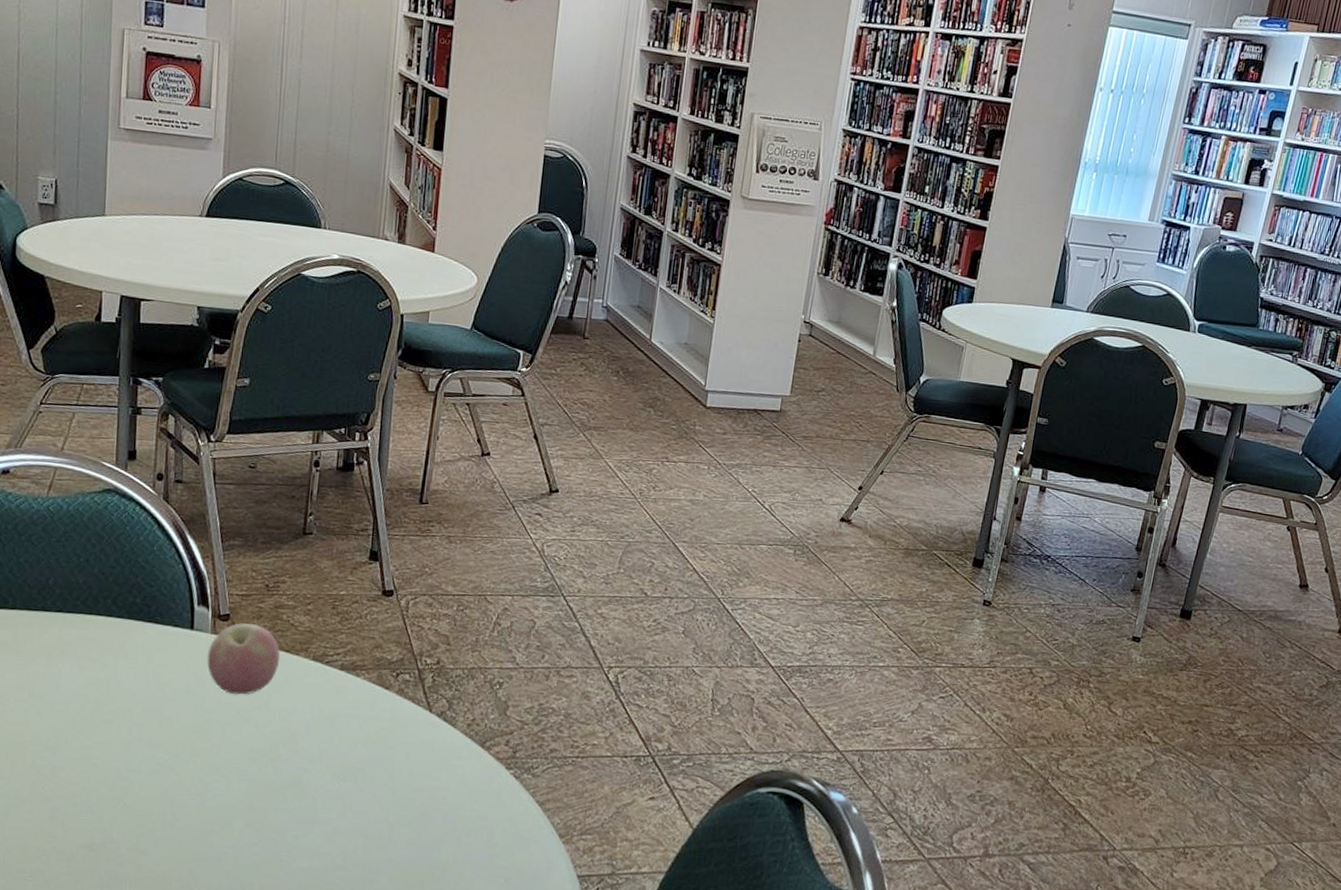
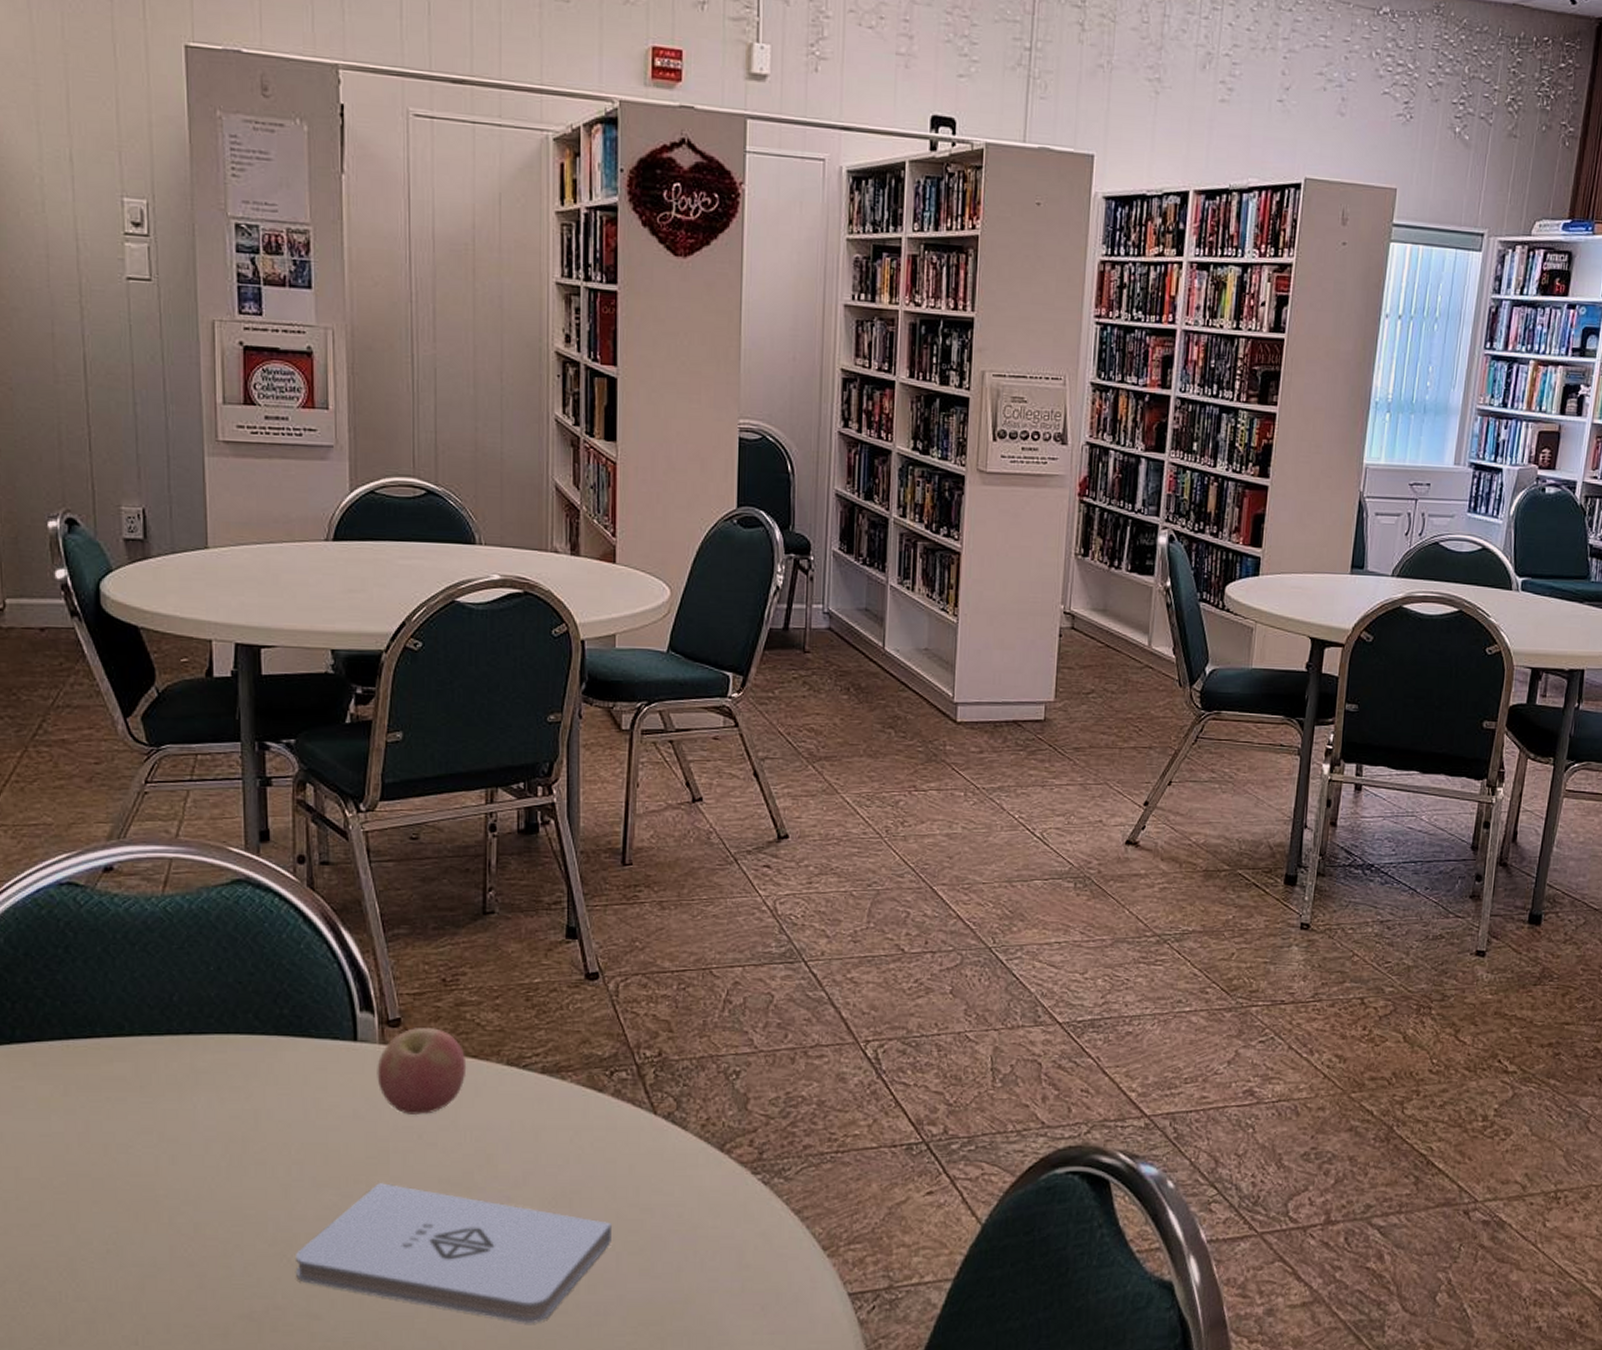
notepad: none [130,748,388,875] -> present [296,1183,612,1323]

